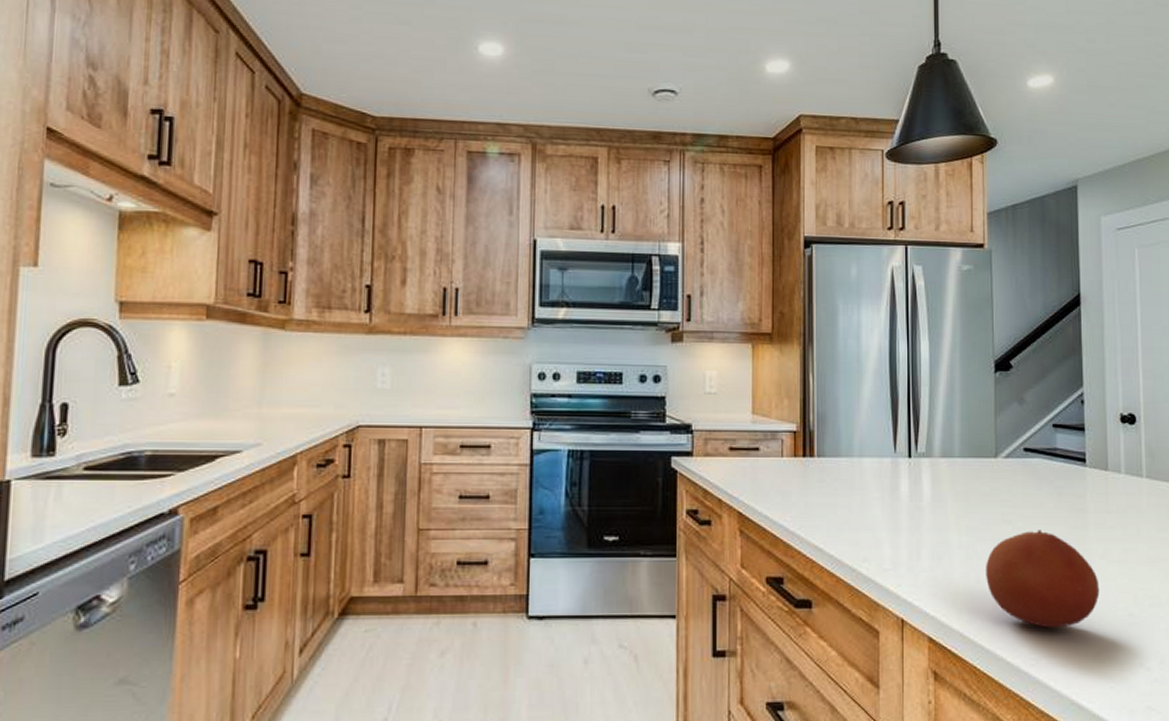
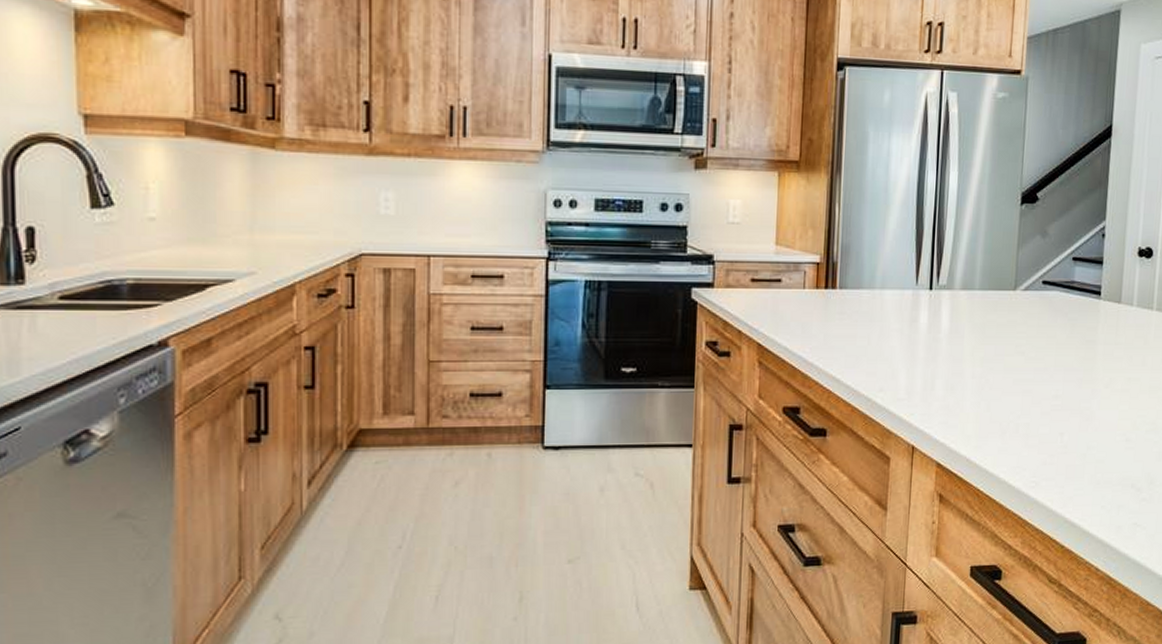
fruit: present [986,530,1100,628] -> none [995,360,1102,453]

